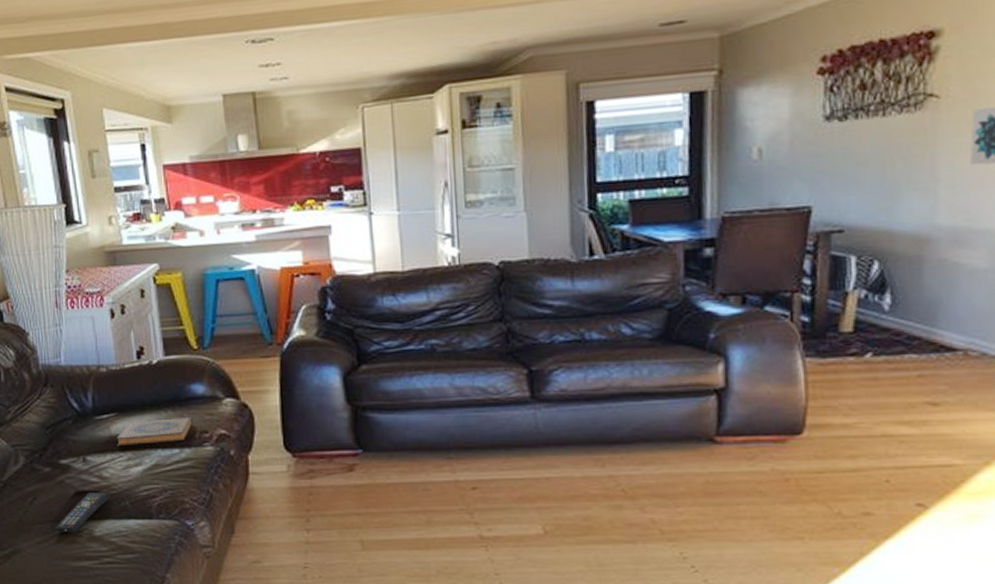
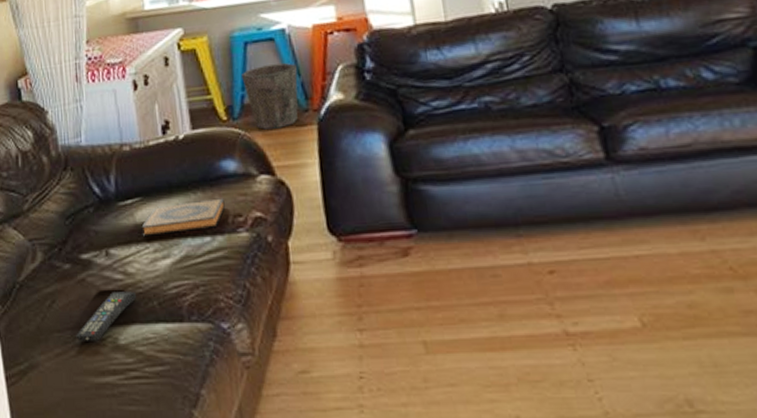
waste bin: none [213,301,265,359] -> present [242,63,298,130]

